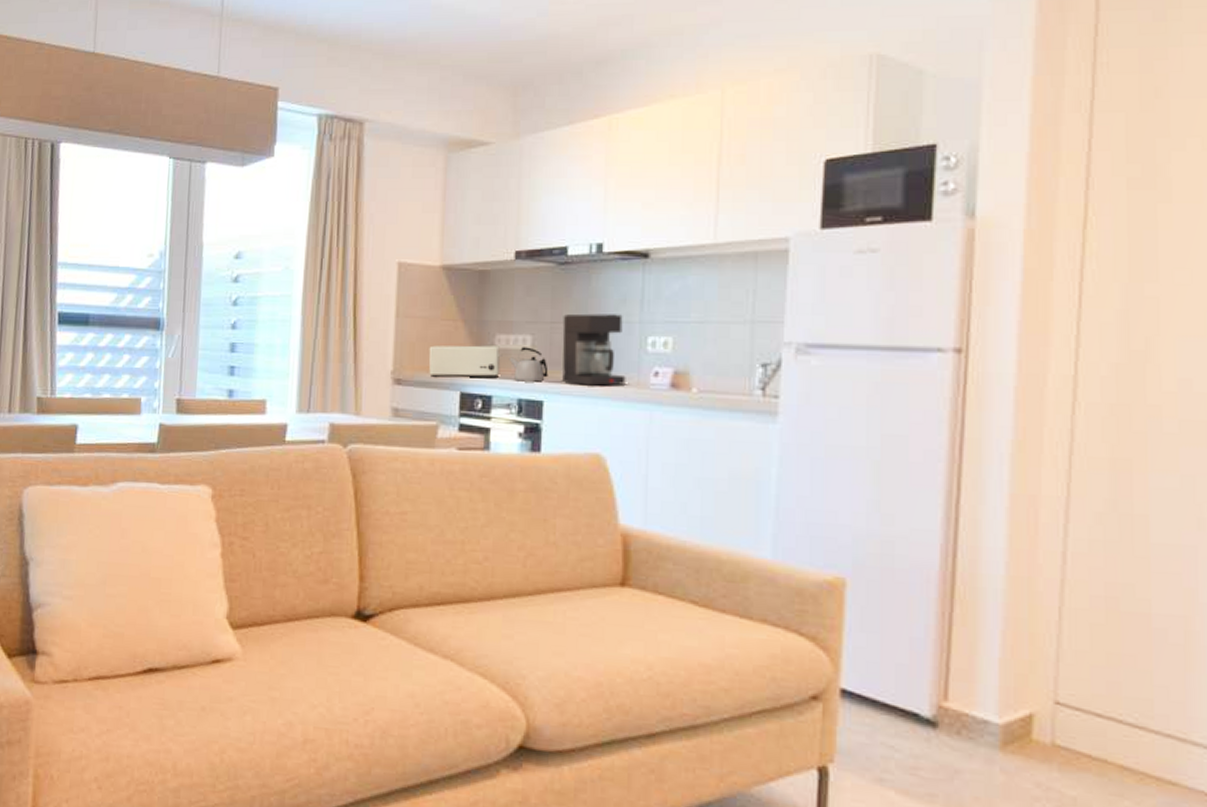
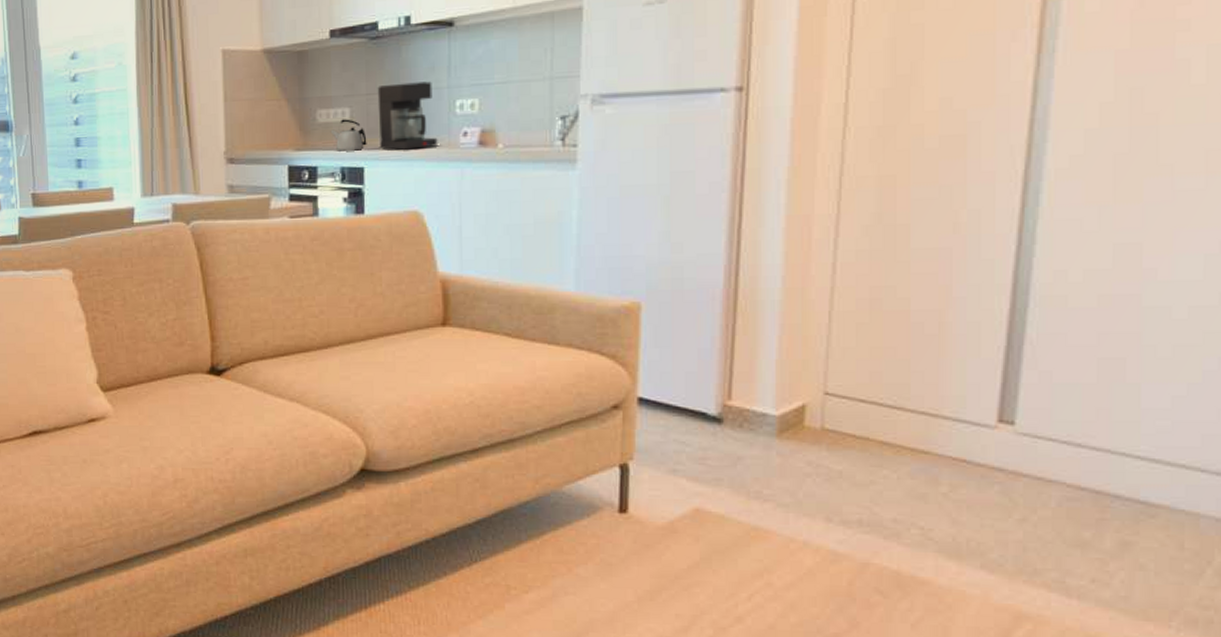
toaster: present [428,345,503,379] -> none [256,120,324,155]

